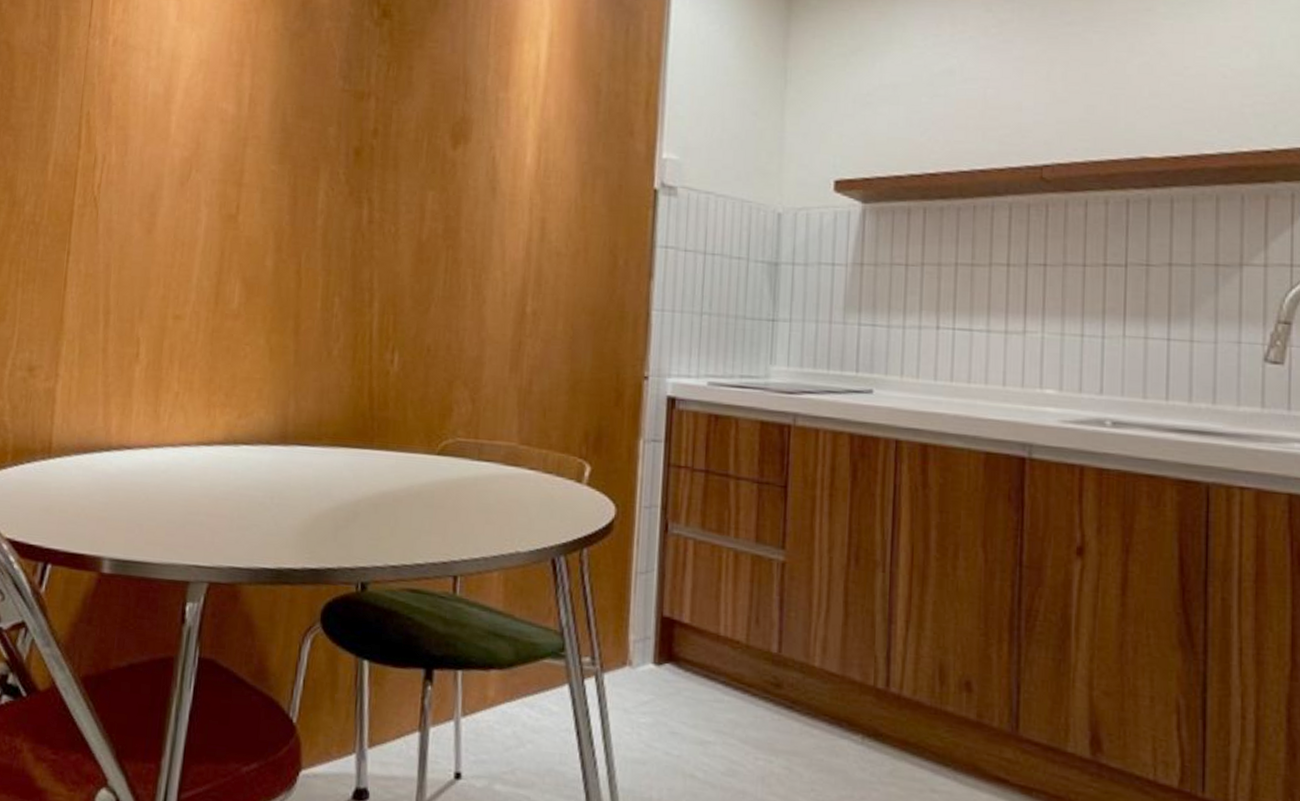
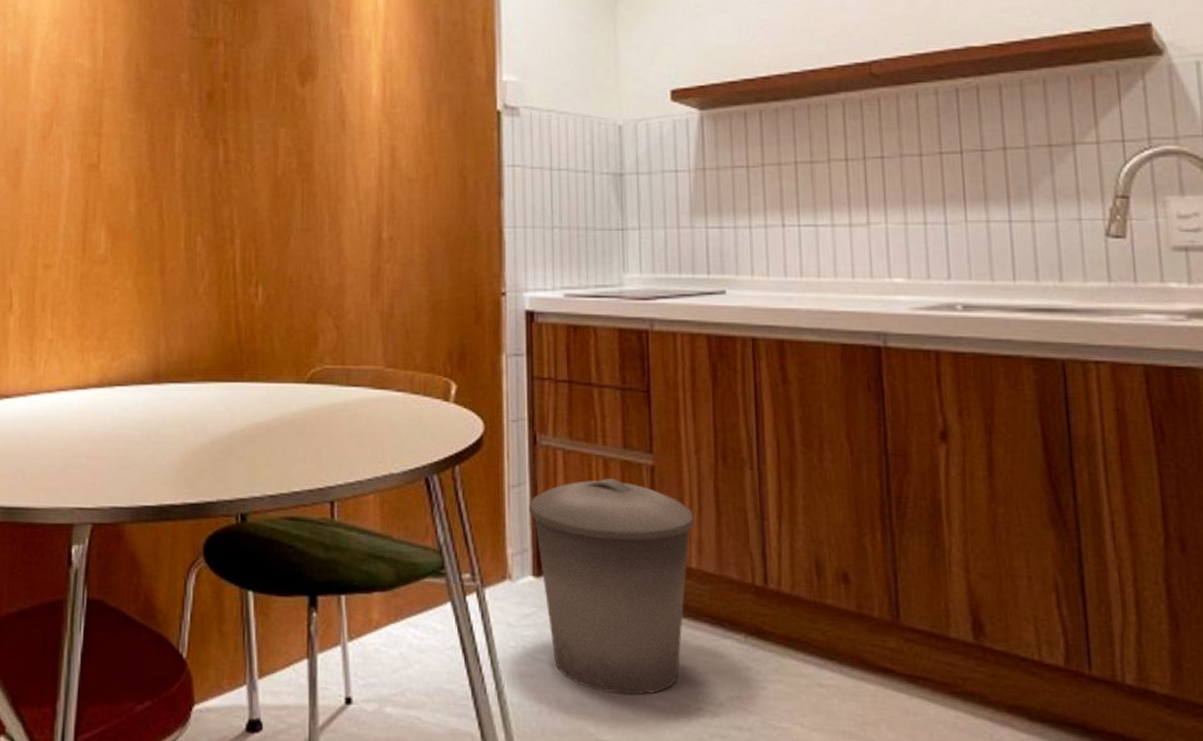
trash can: none [654,571,821,789] -> present [528,478,694,696]

